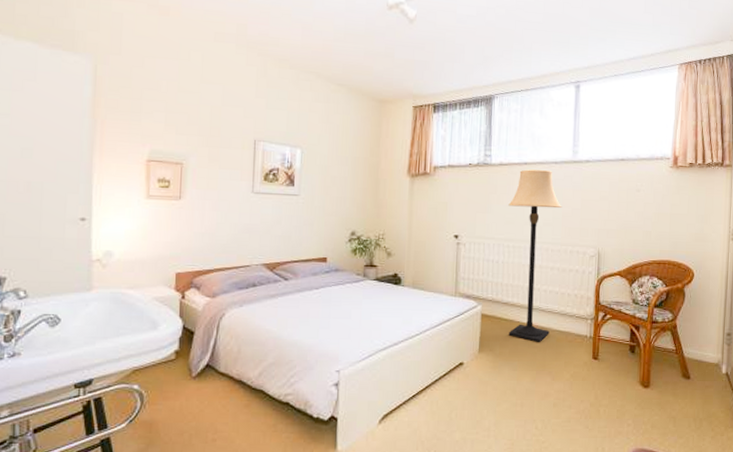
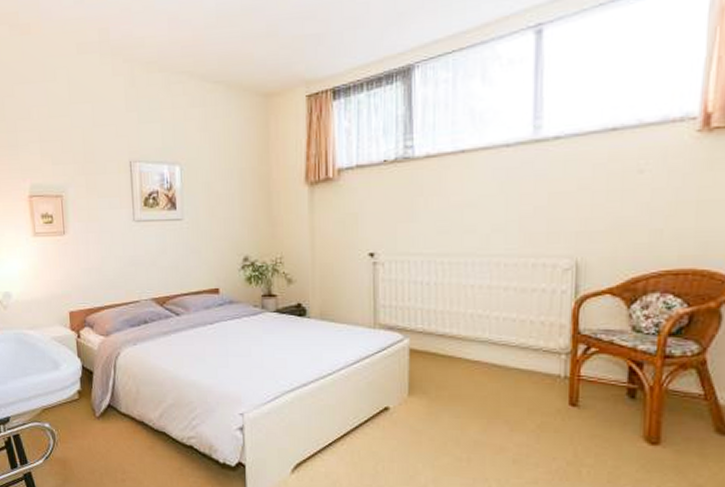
lamp: present [508,169,562,343] -> none [440,156,519,385]

